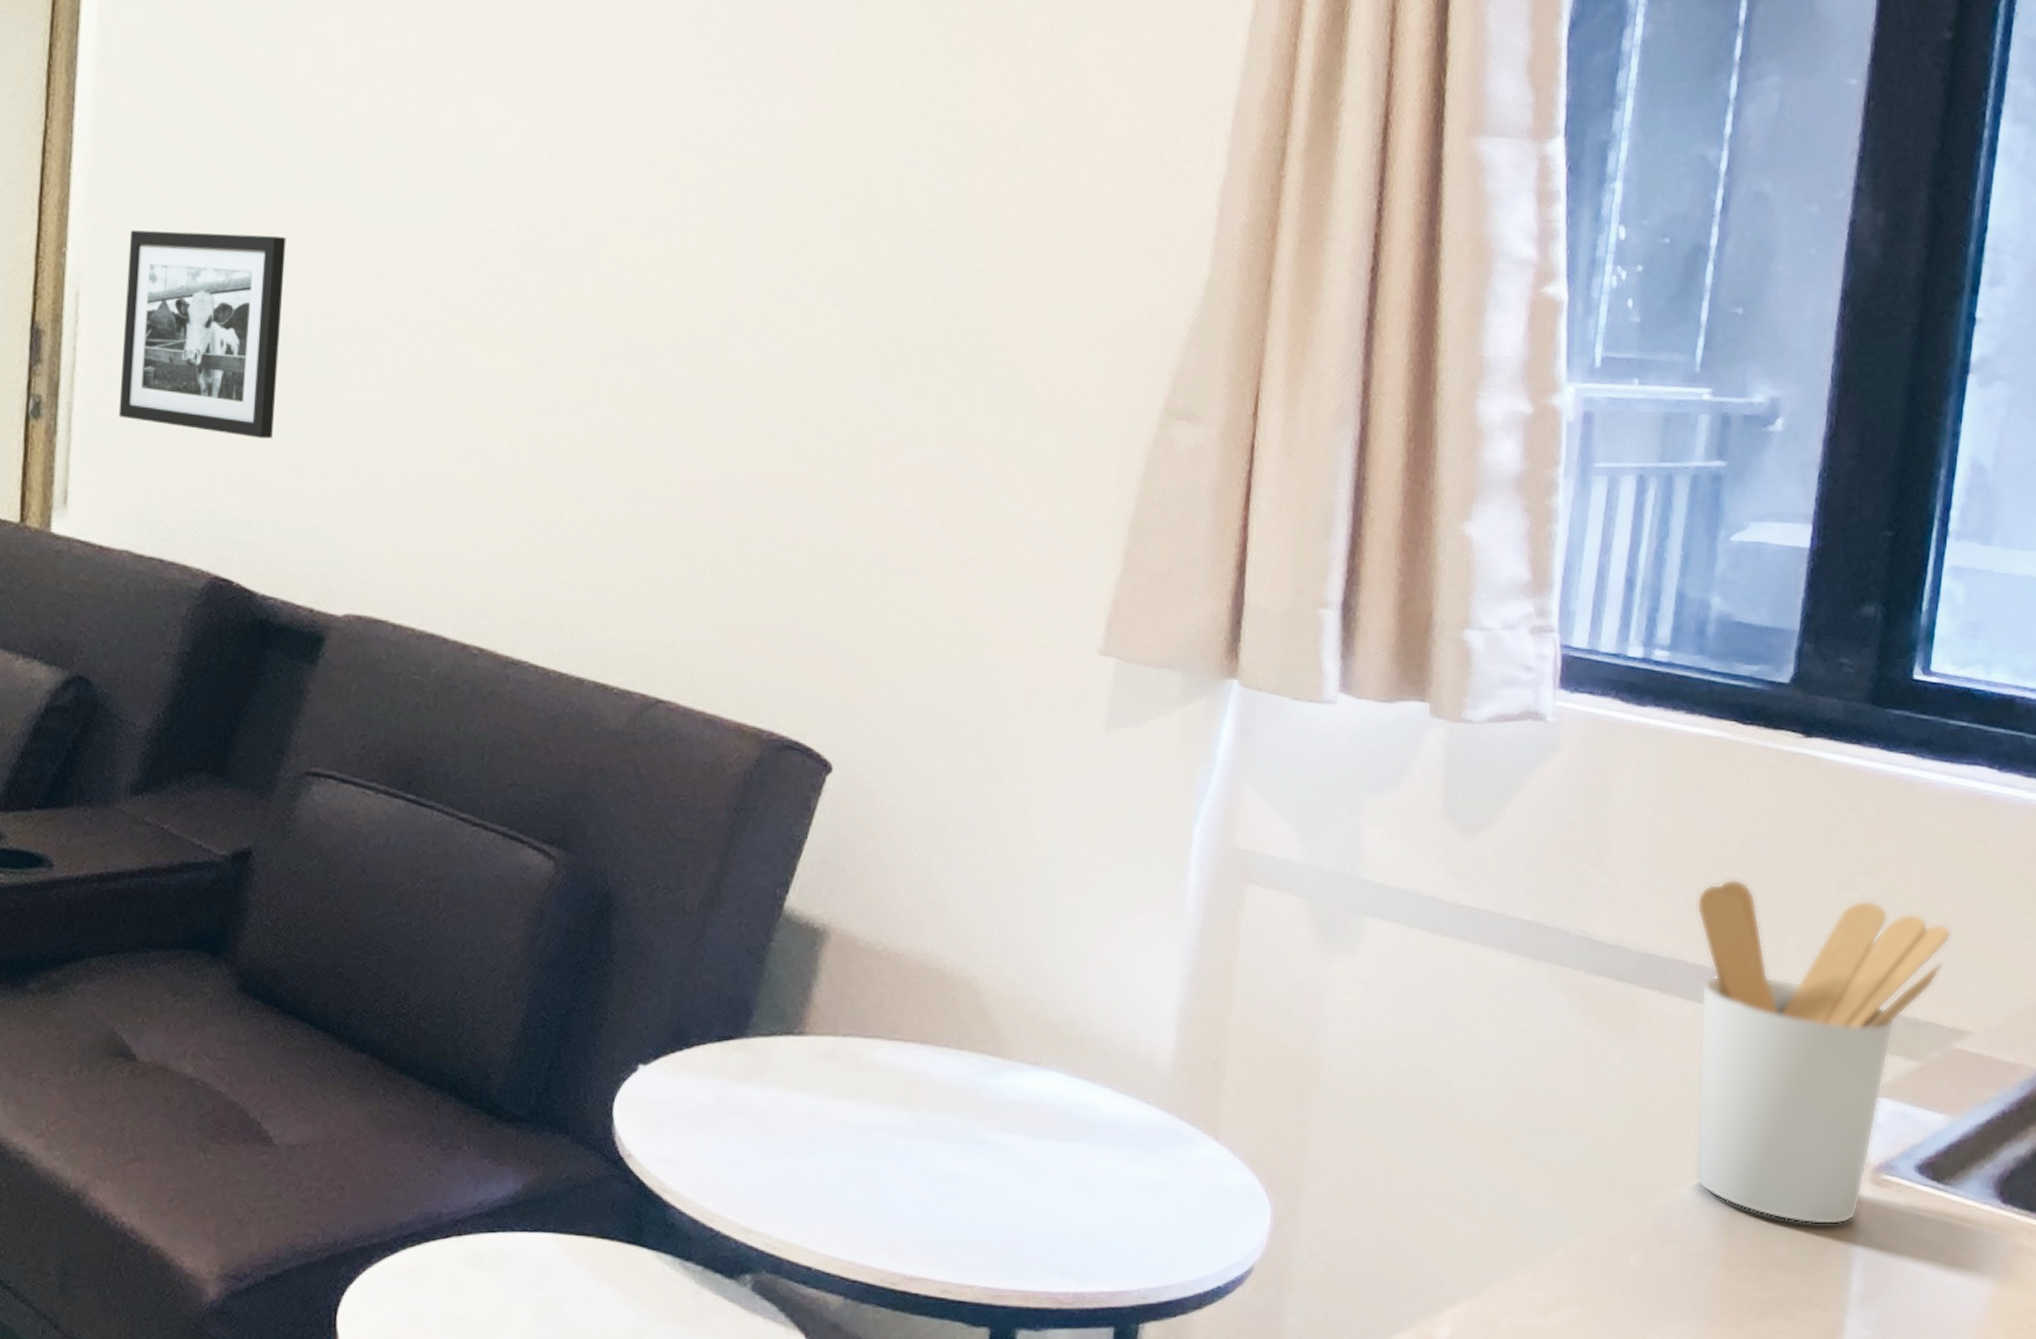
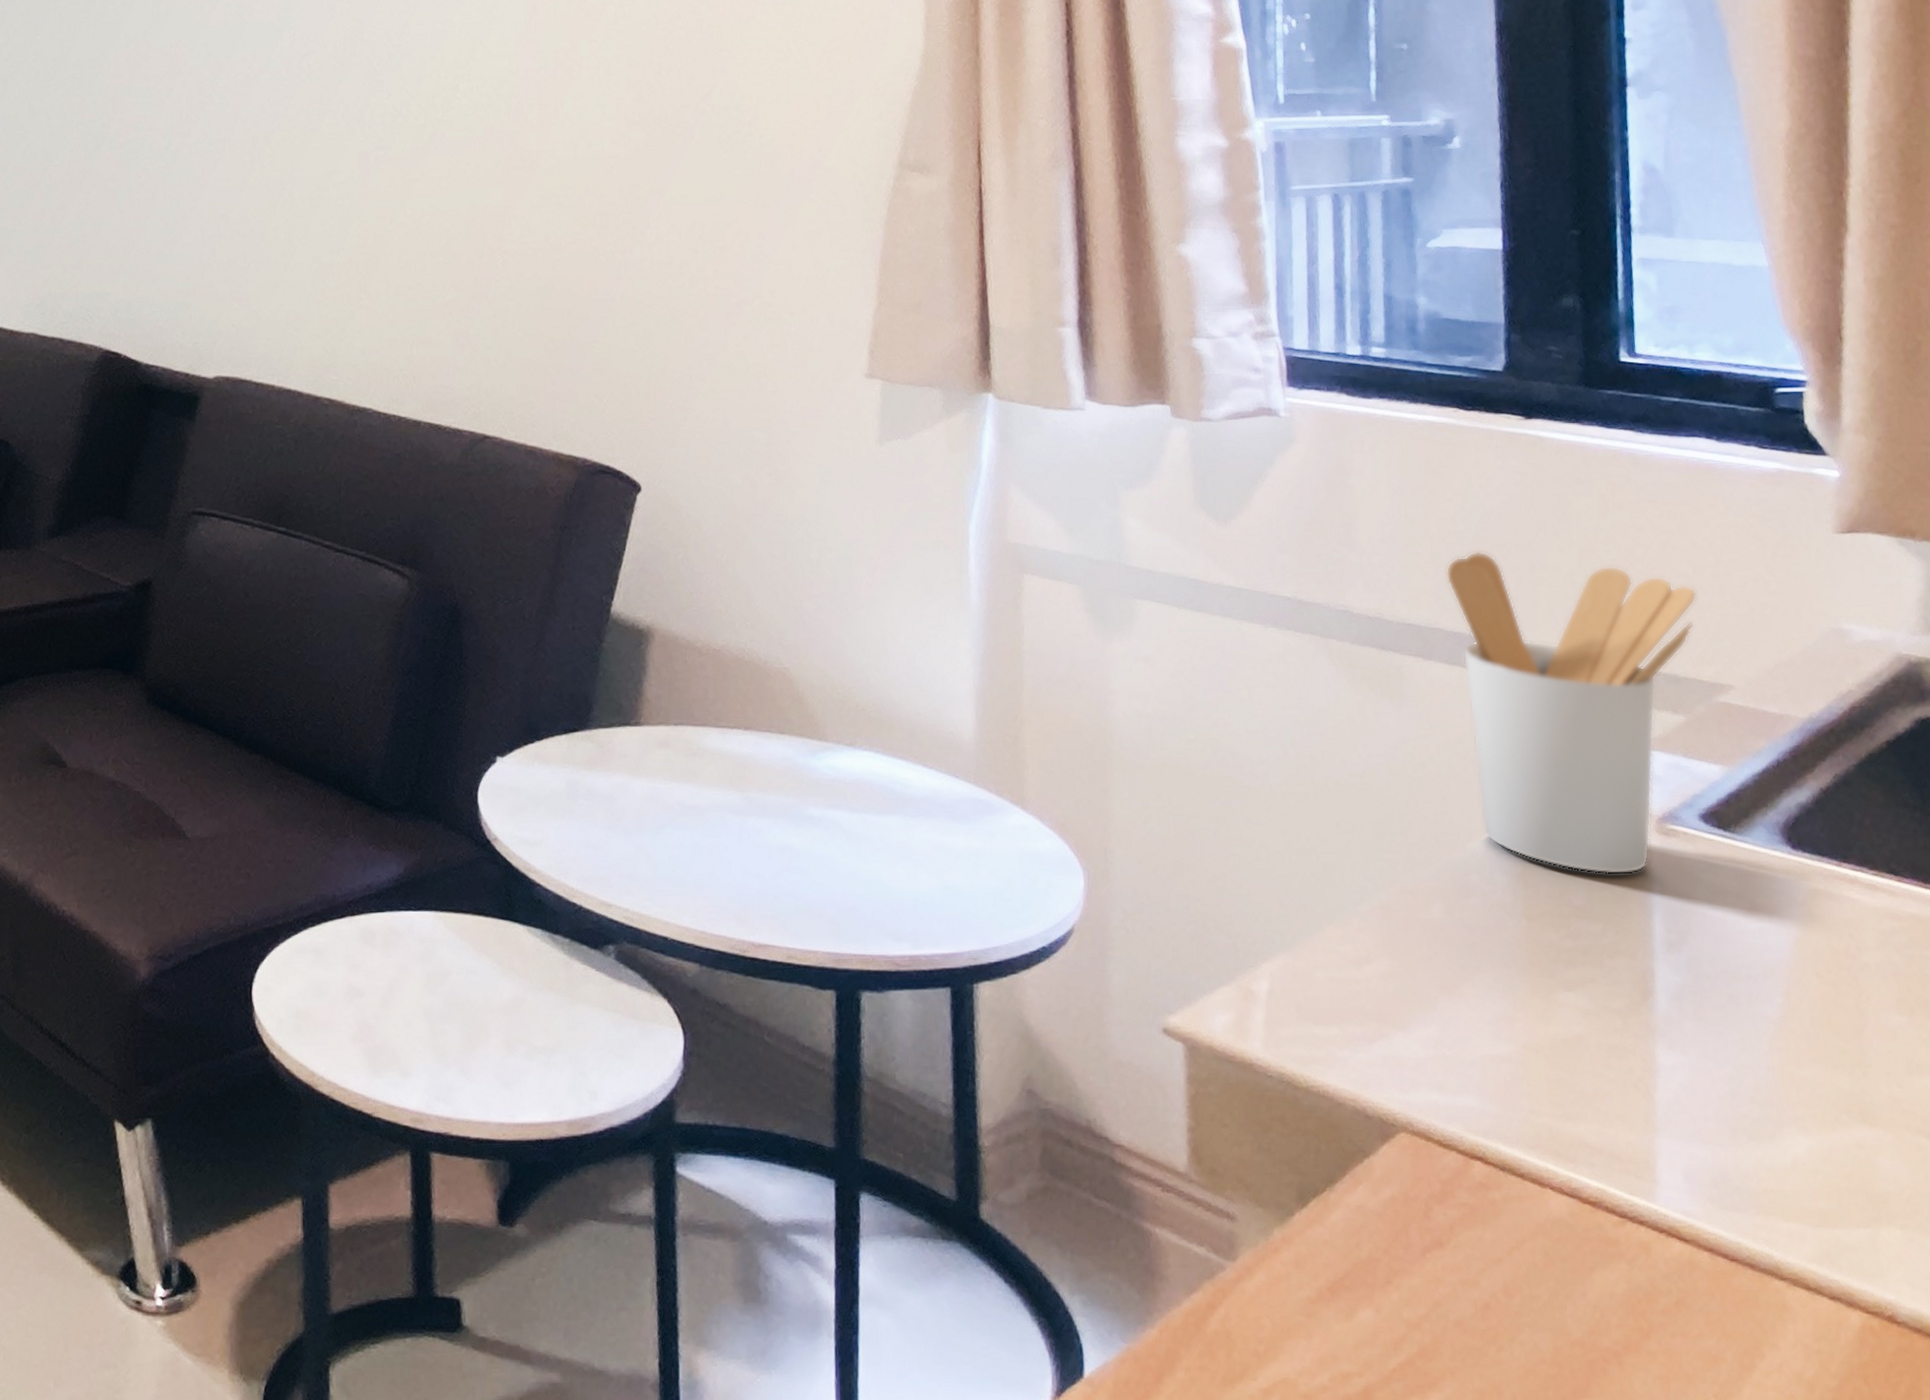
picture frame: present [118,230,287,439] -> none [19,69,146,234]

